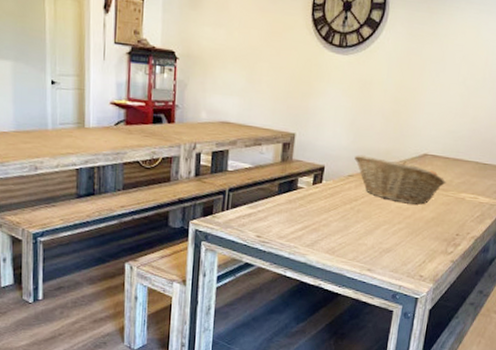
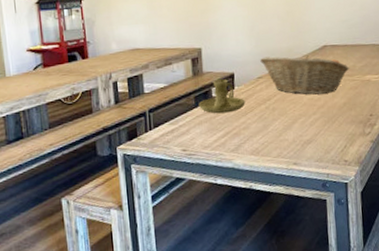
candle holder: none [281,170,331,207] -> present [198,79,245,114]

